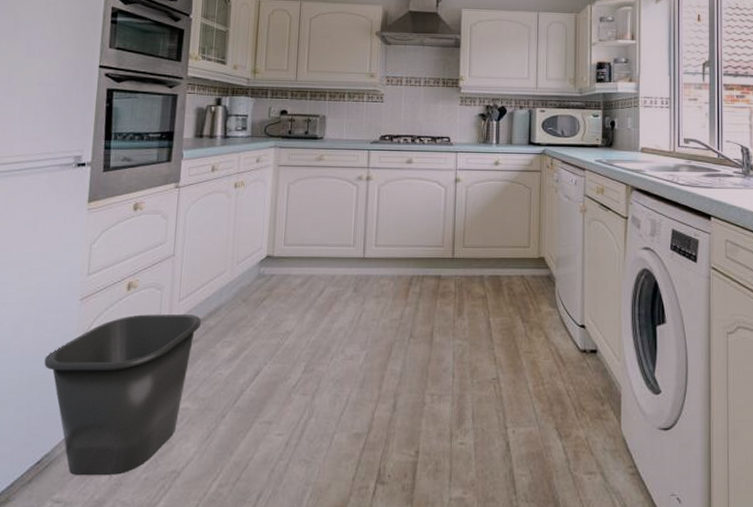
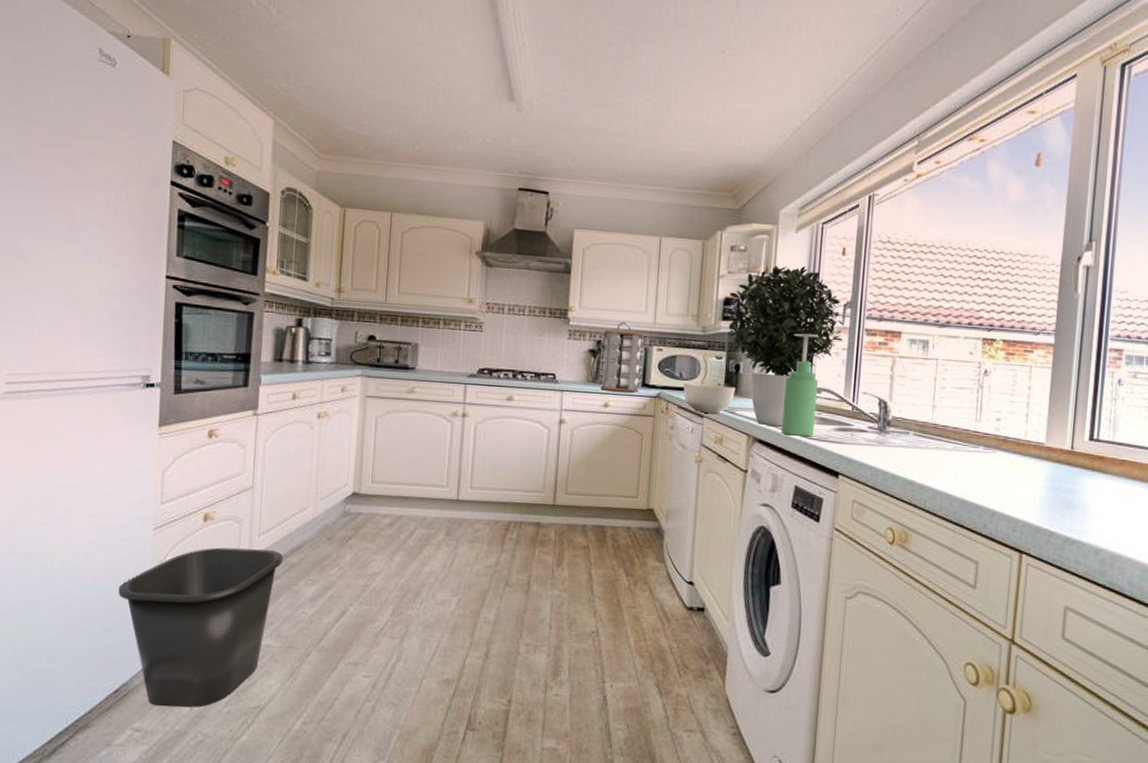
spice rack: none [488,87,529,152] -> present [598,321,645,394]
bowl: none [565,140,612,166] -> present [683,383,736,414]
potted plant: none [599,32,705,176] -> present [726,265,844,427]
soap dispenser: none [655,91,686,183] -> present [781,333,819,437]

